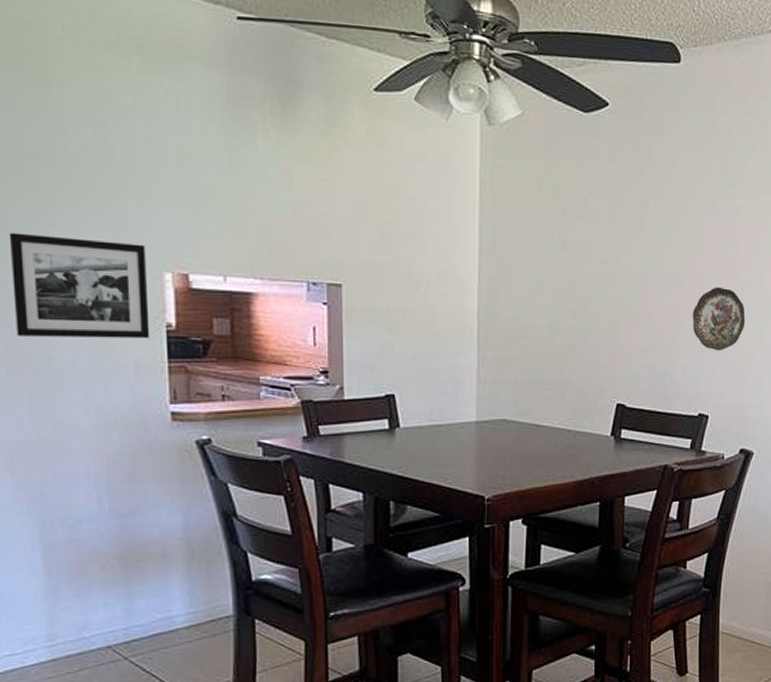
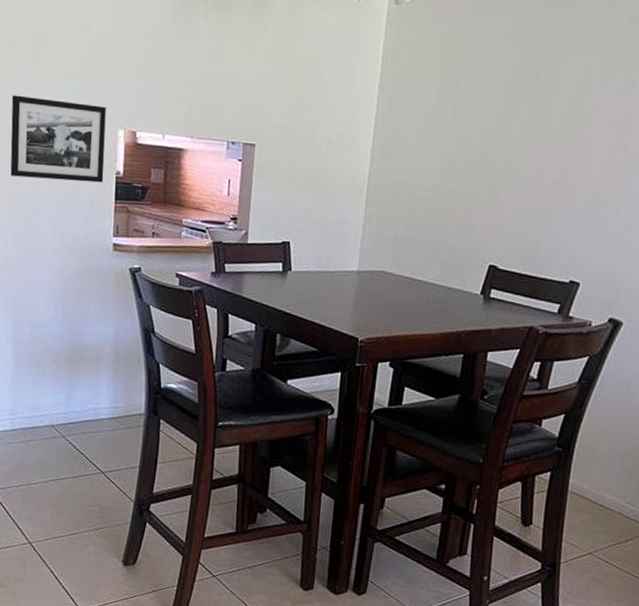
decorative plate: present [692,286,746,351] -> none [573,159,629,222]

